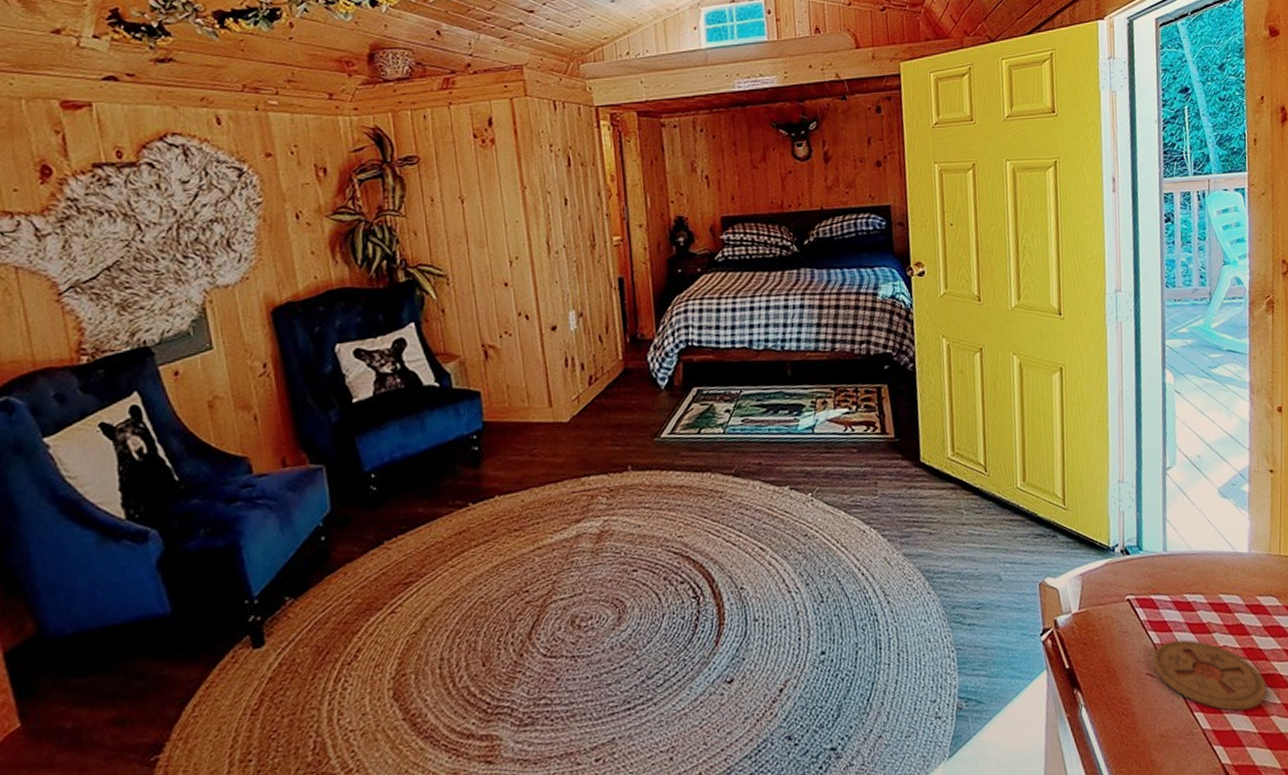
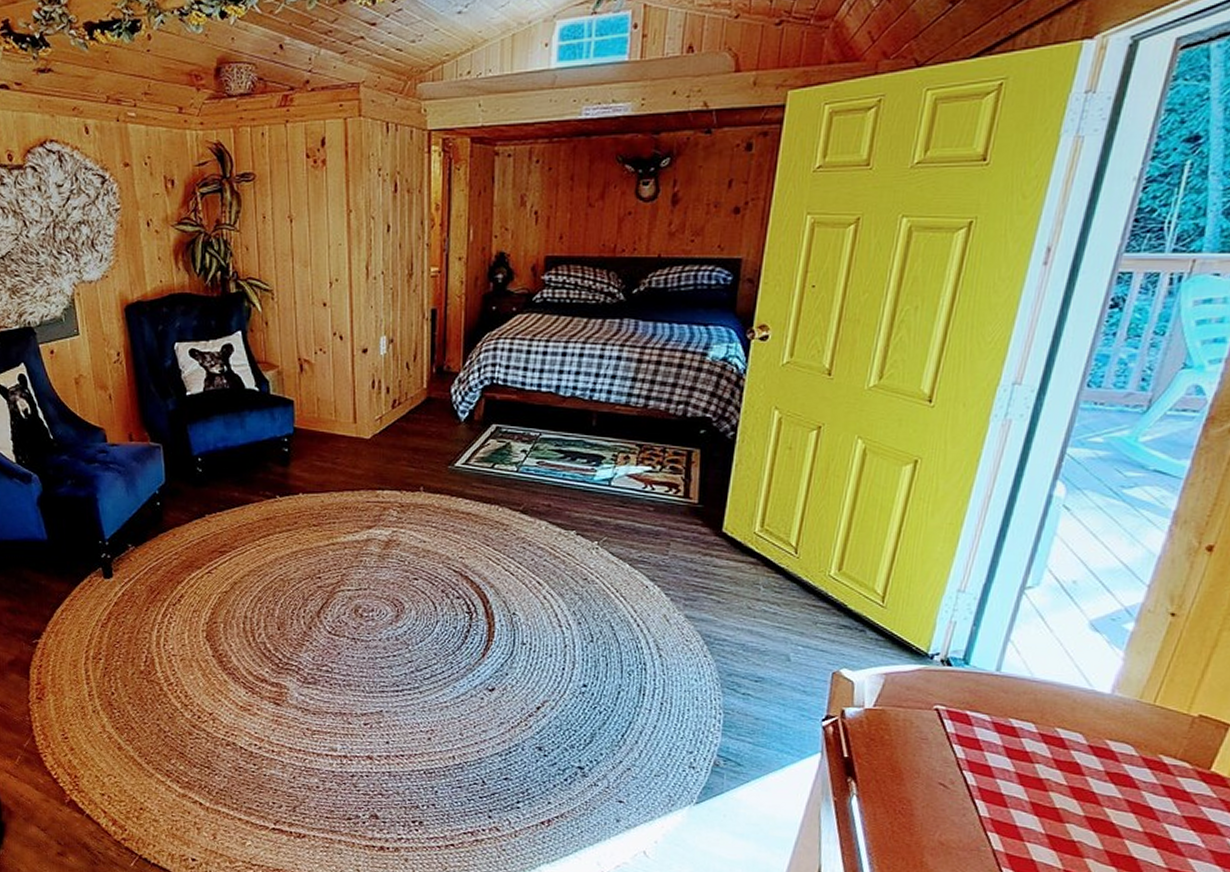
coaster: present [1153,639,1267,711] -> none [950,760,1090,846]

